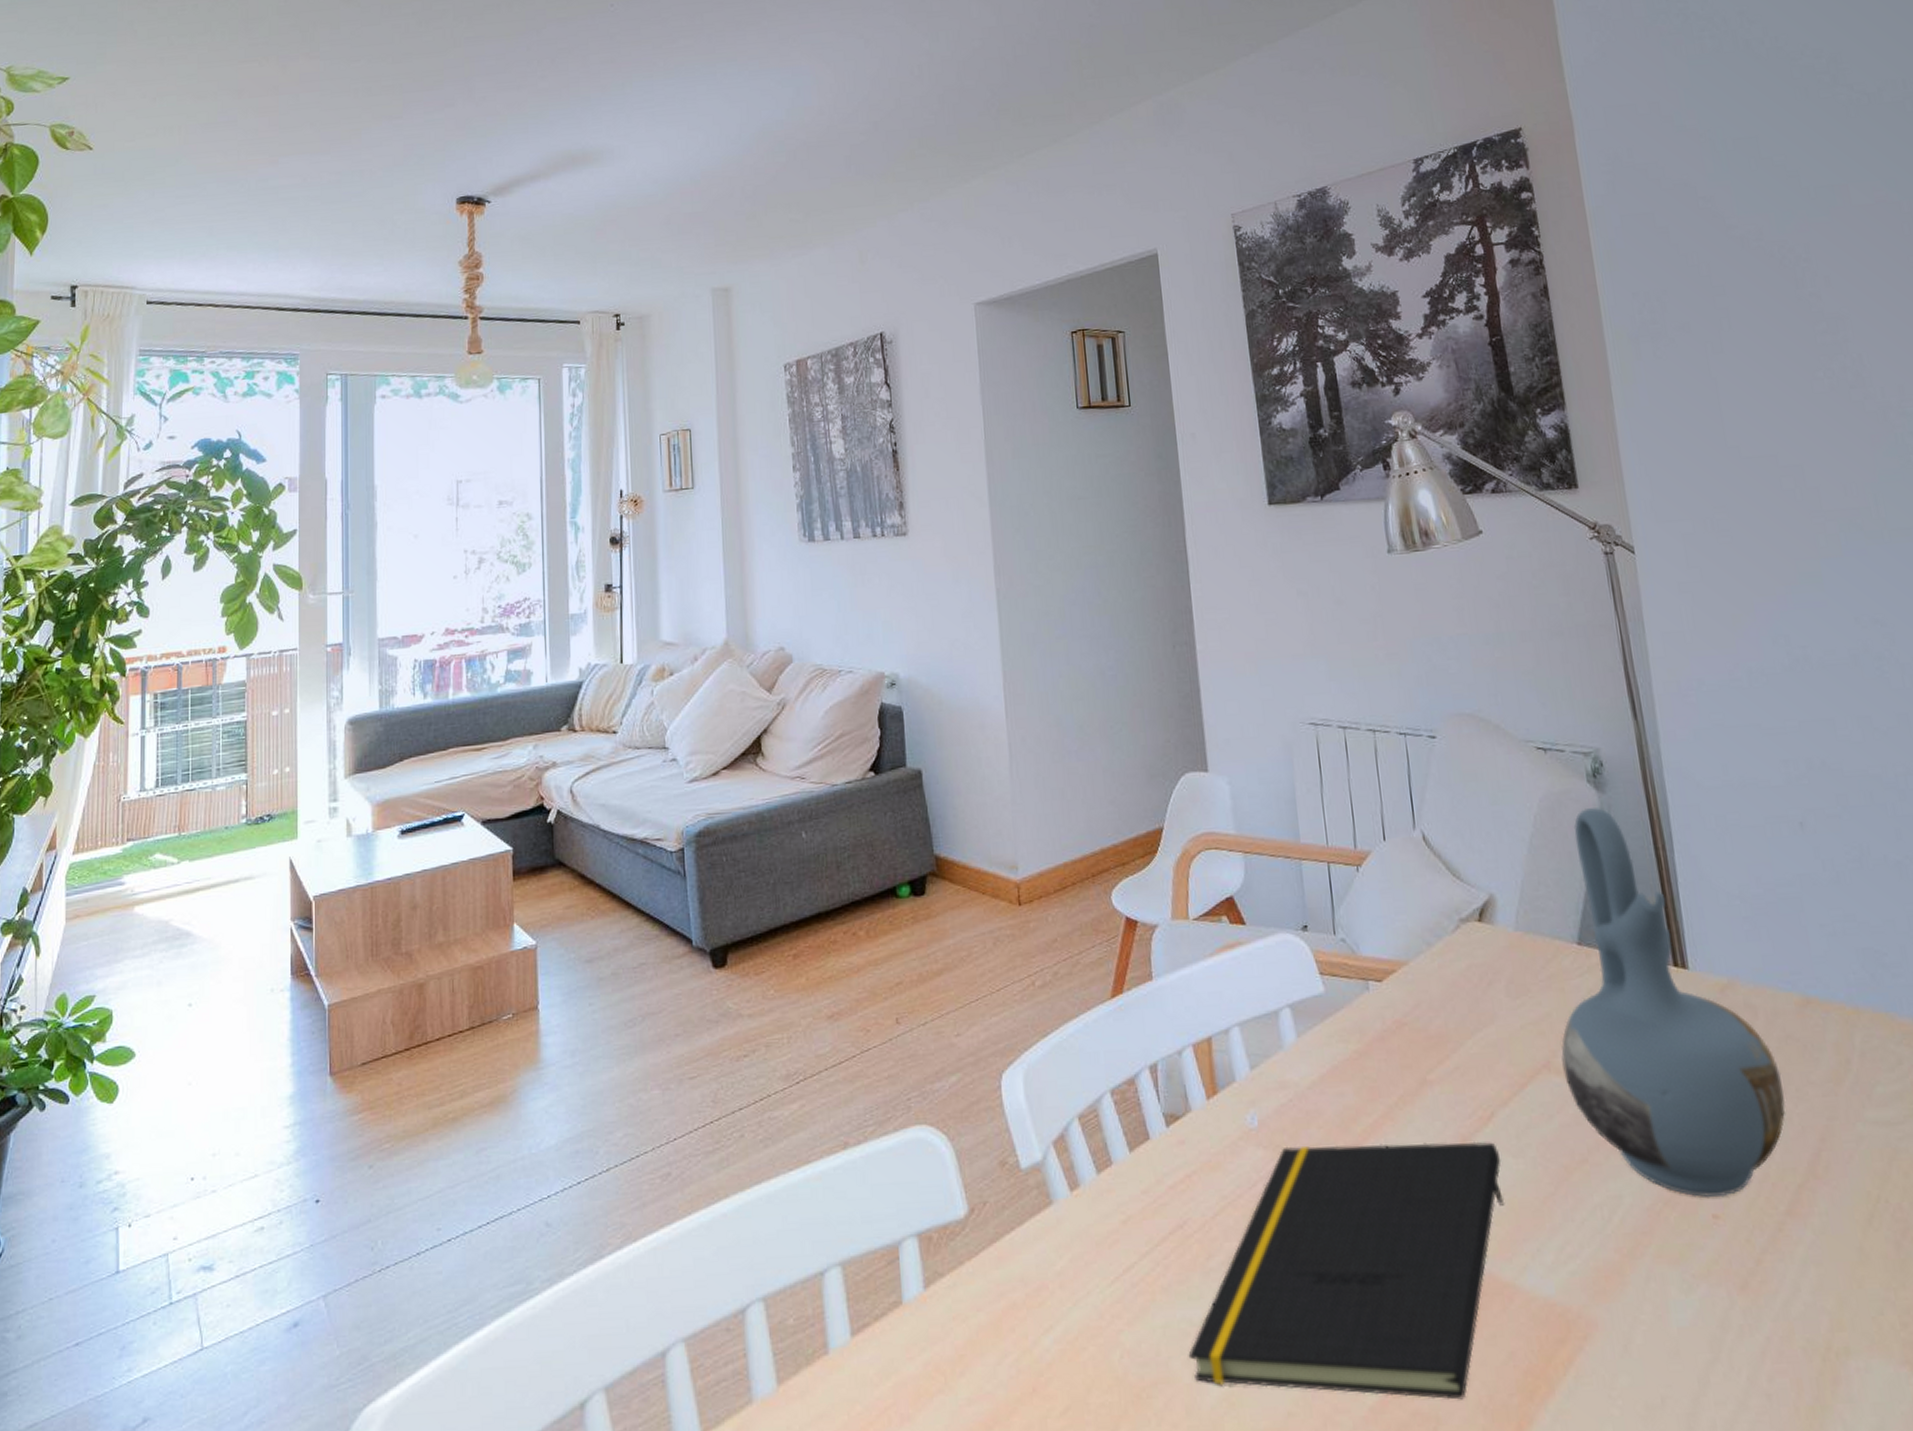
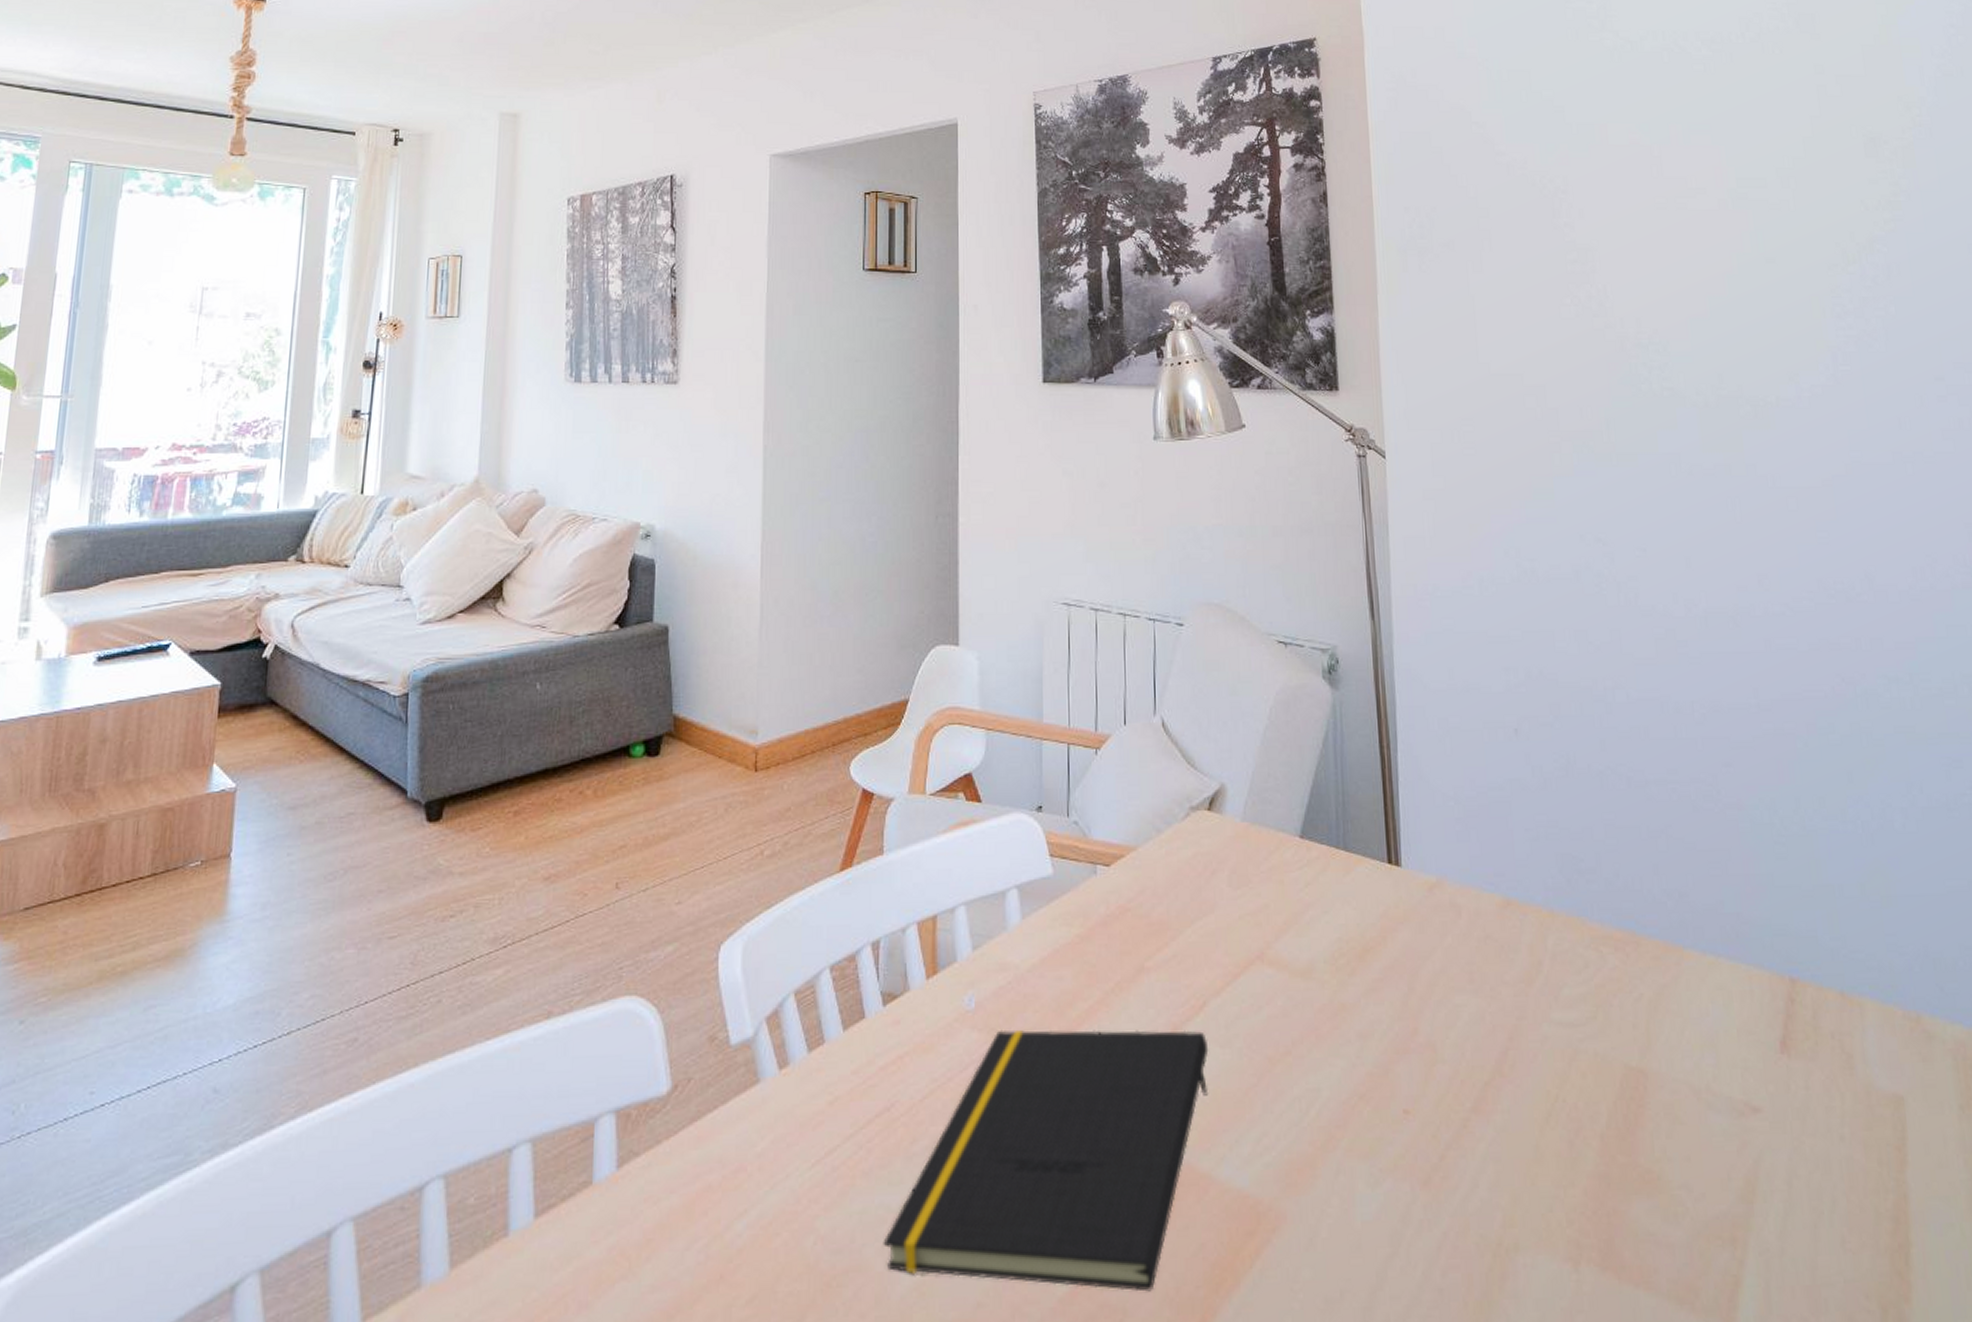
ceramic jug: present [1561,808,1786,1198] -> none [1275,704,1480,1094]

